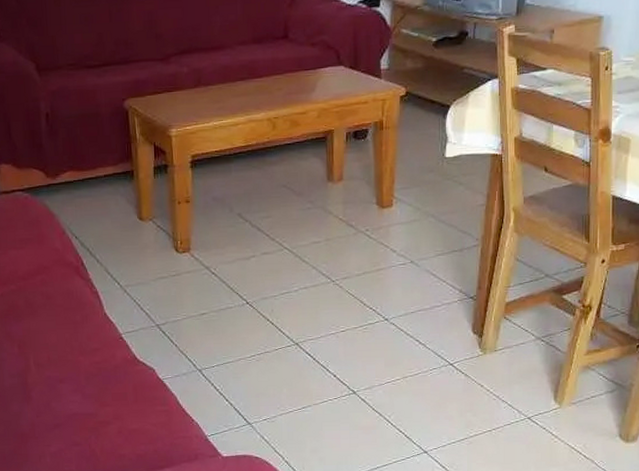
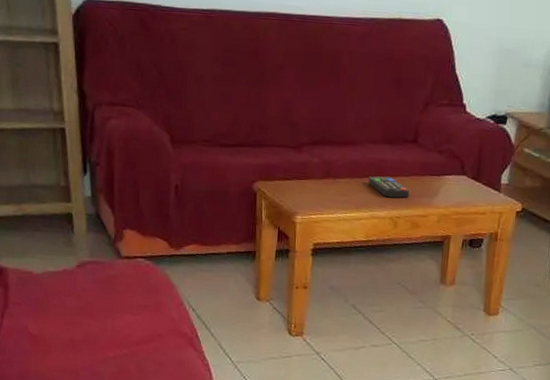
remote control: none [241,76,286,99] -> present [368,176,410,198]

